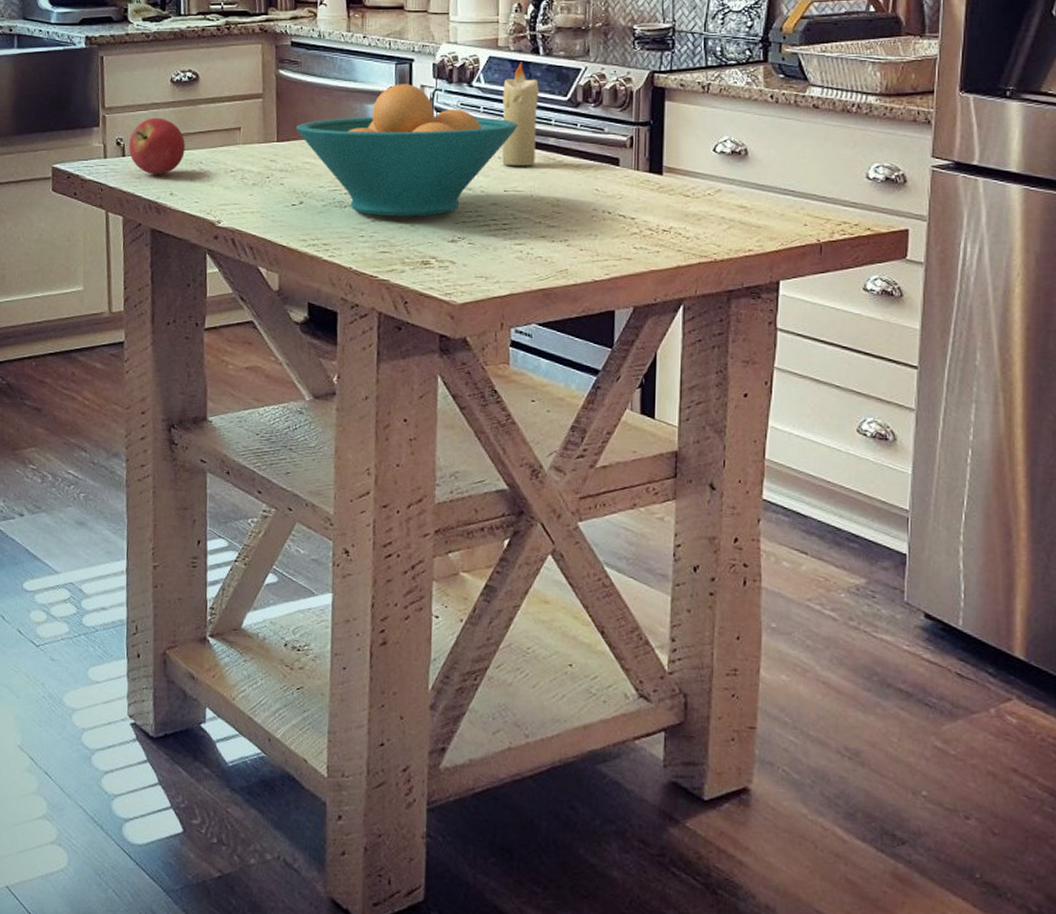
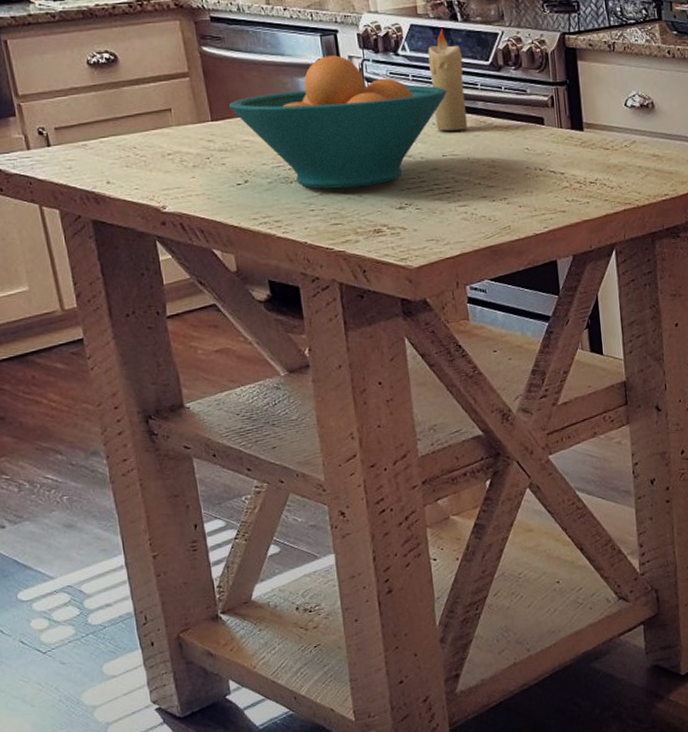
fruit: present [128,117,185,174] -> none [52,103,116,163]

